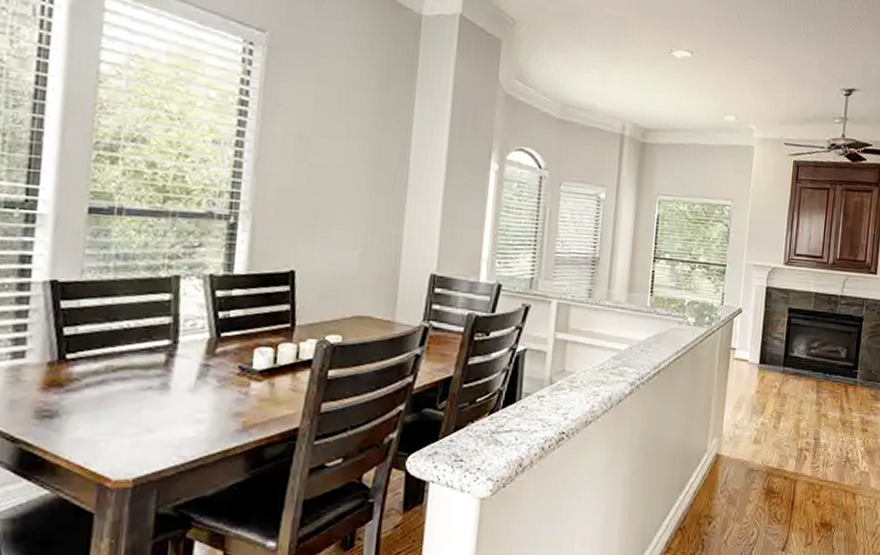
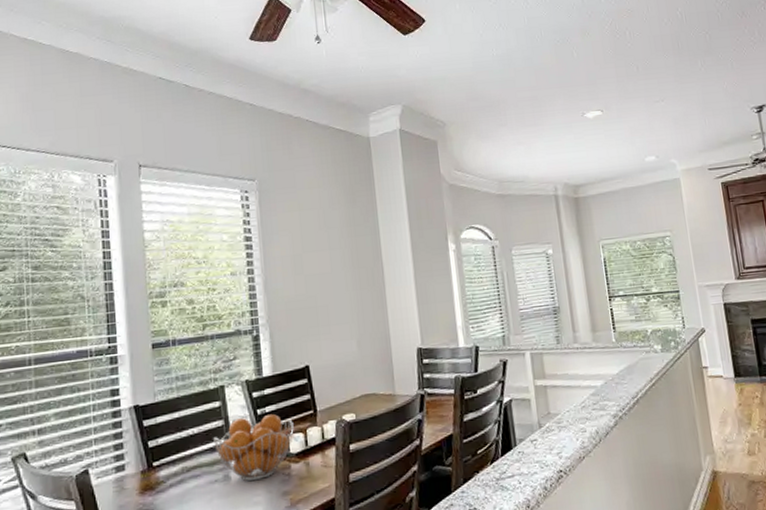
fruit basket: none [154,318,263,395] -> present [213,413,294,481]

